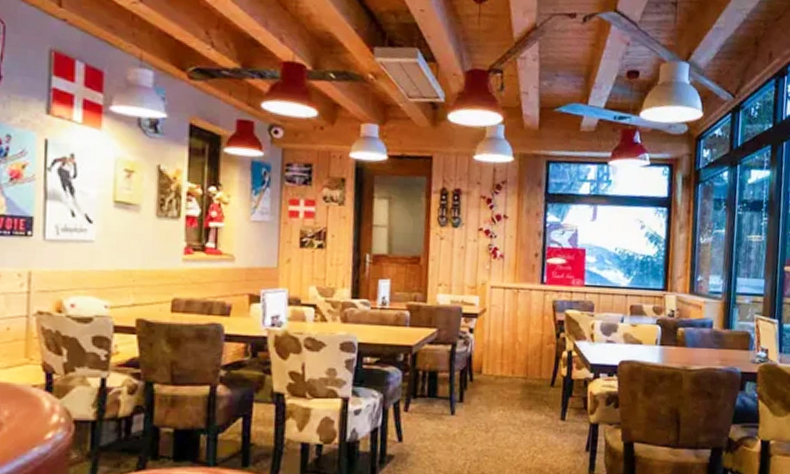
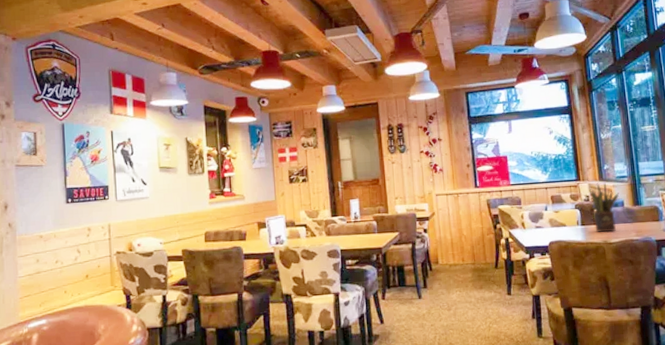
potted plant: none [675,296,710,357] -> present [589,182,620,232]

